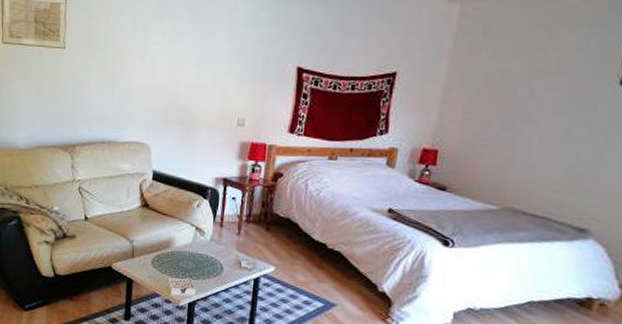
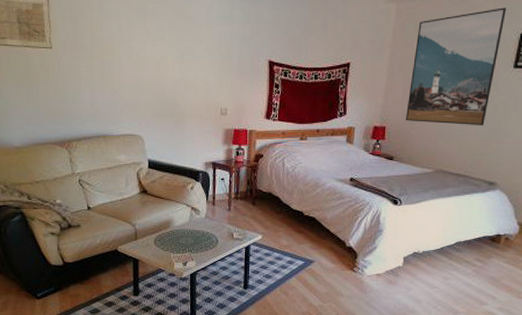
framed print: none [464,9,612,157] -> present [405,7,506,126]

